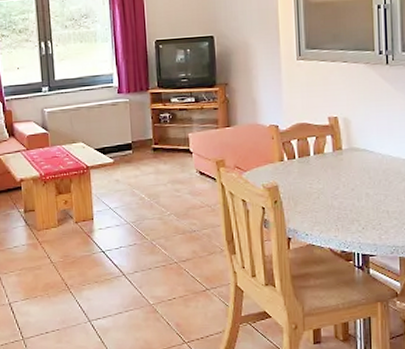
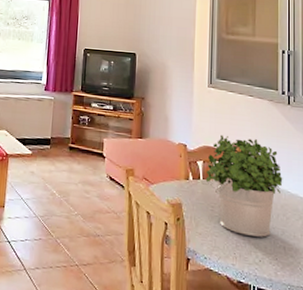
potted plant: none [301,107,384,206] -> present [205,134,283,237]

